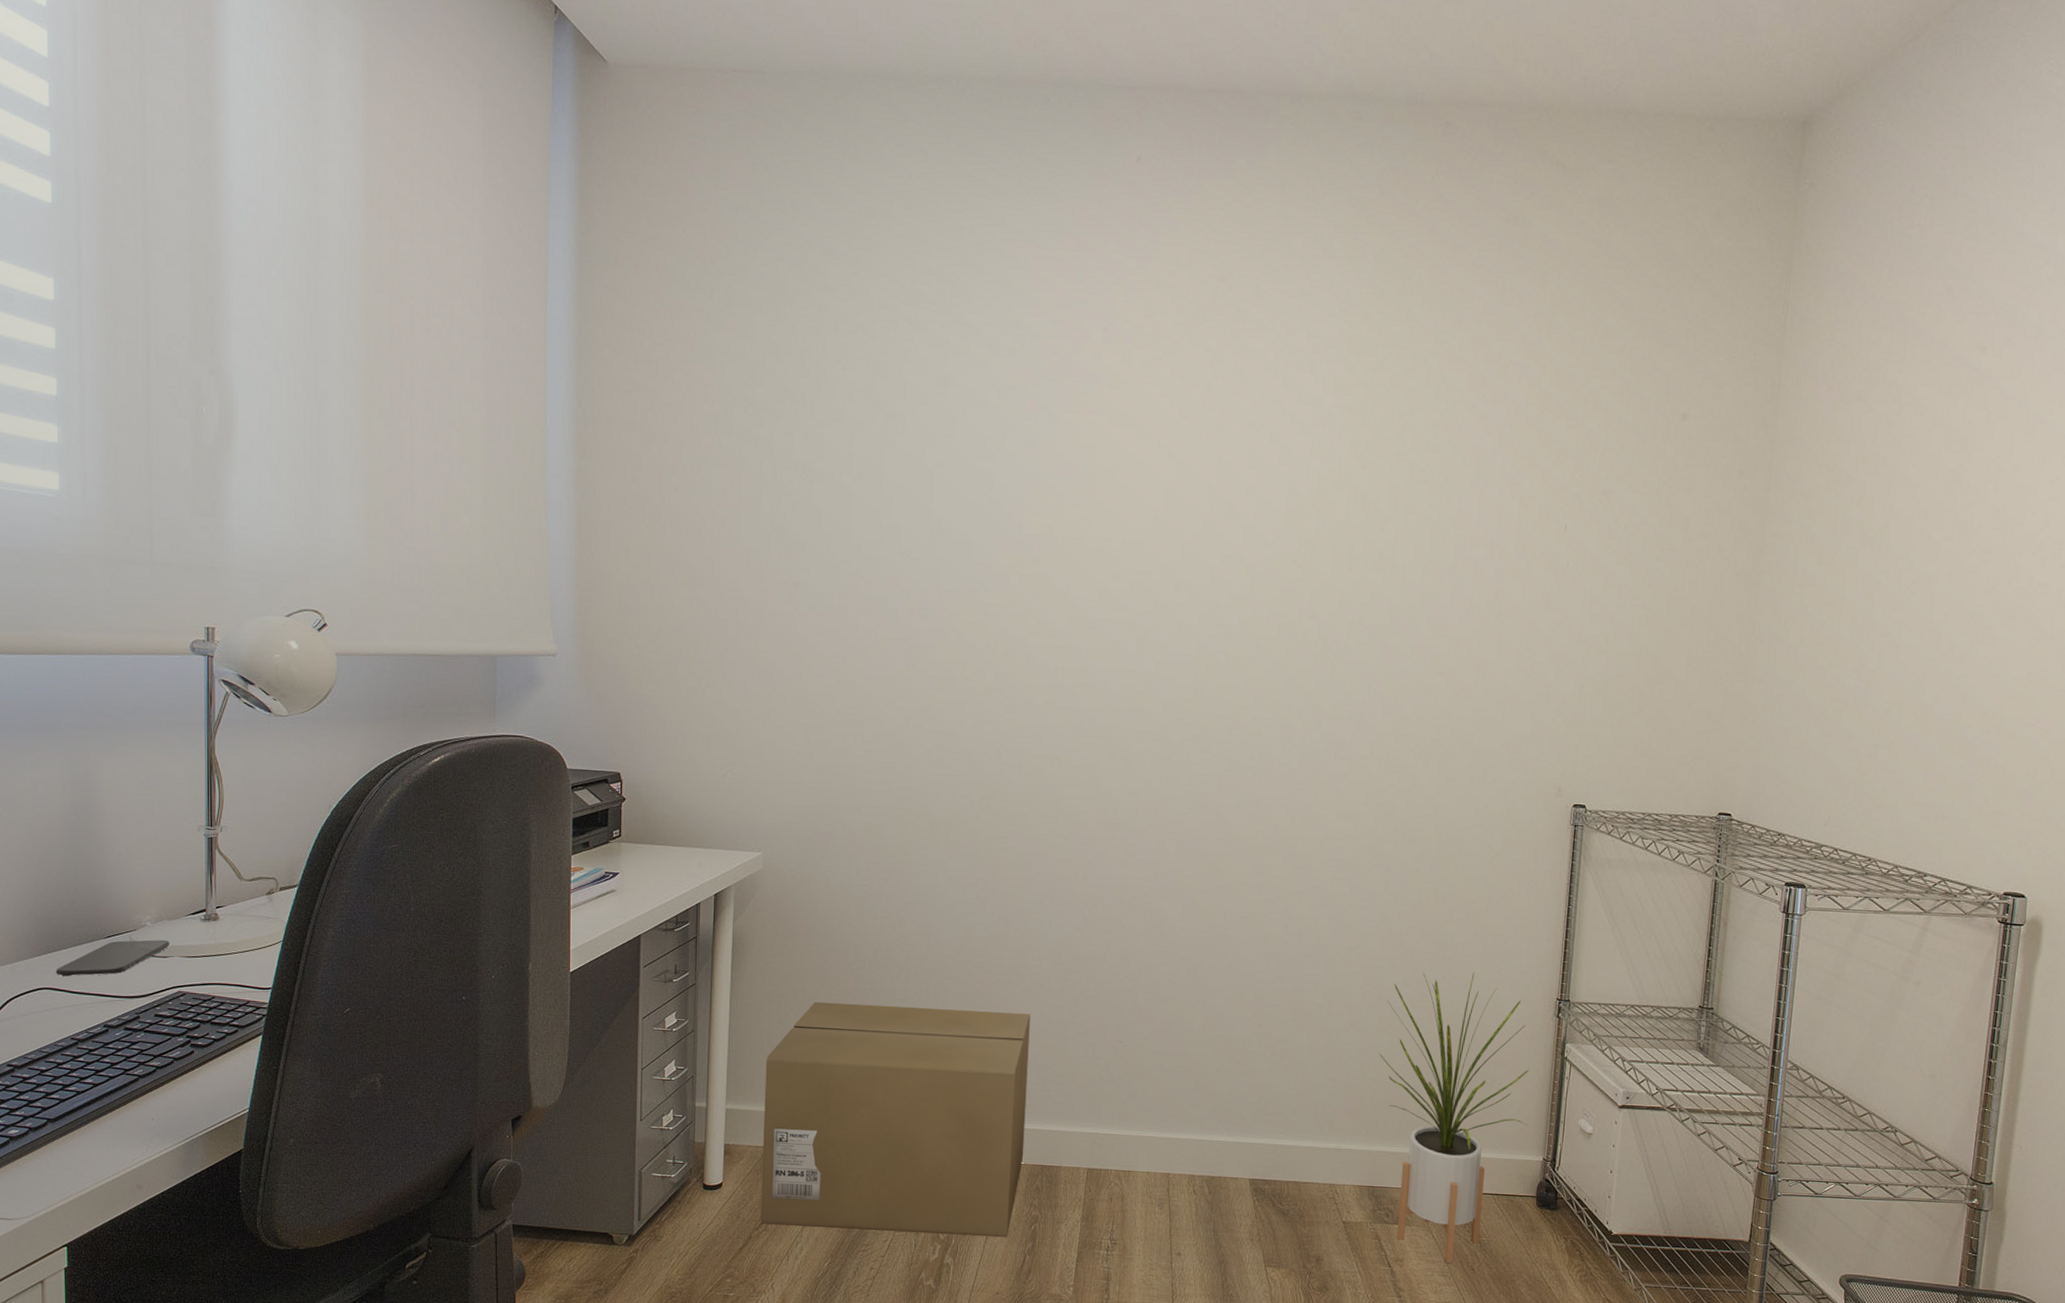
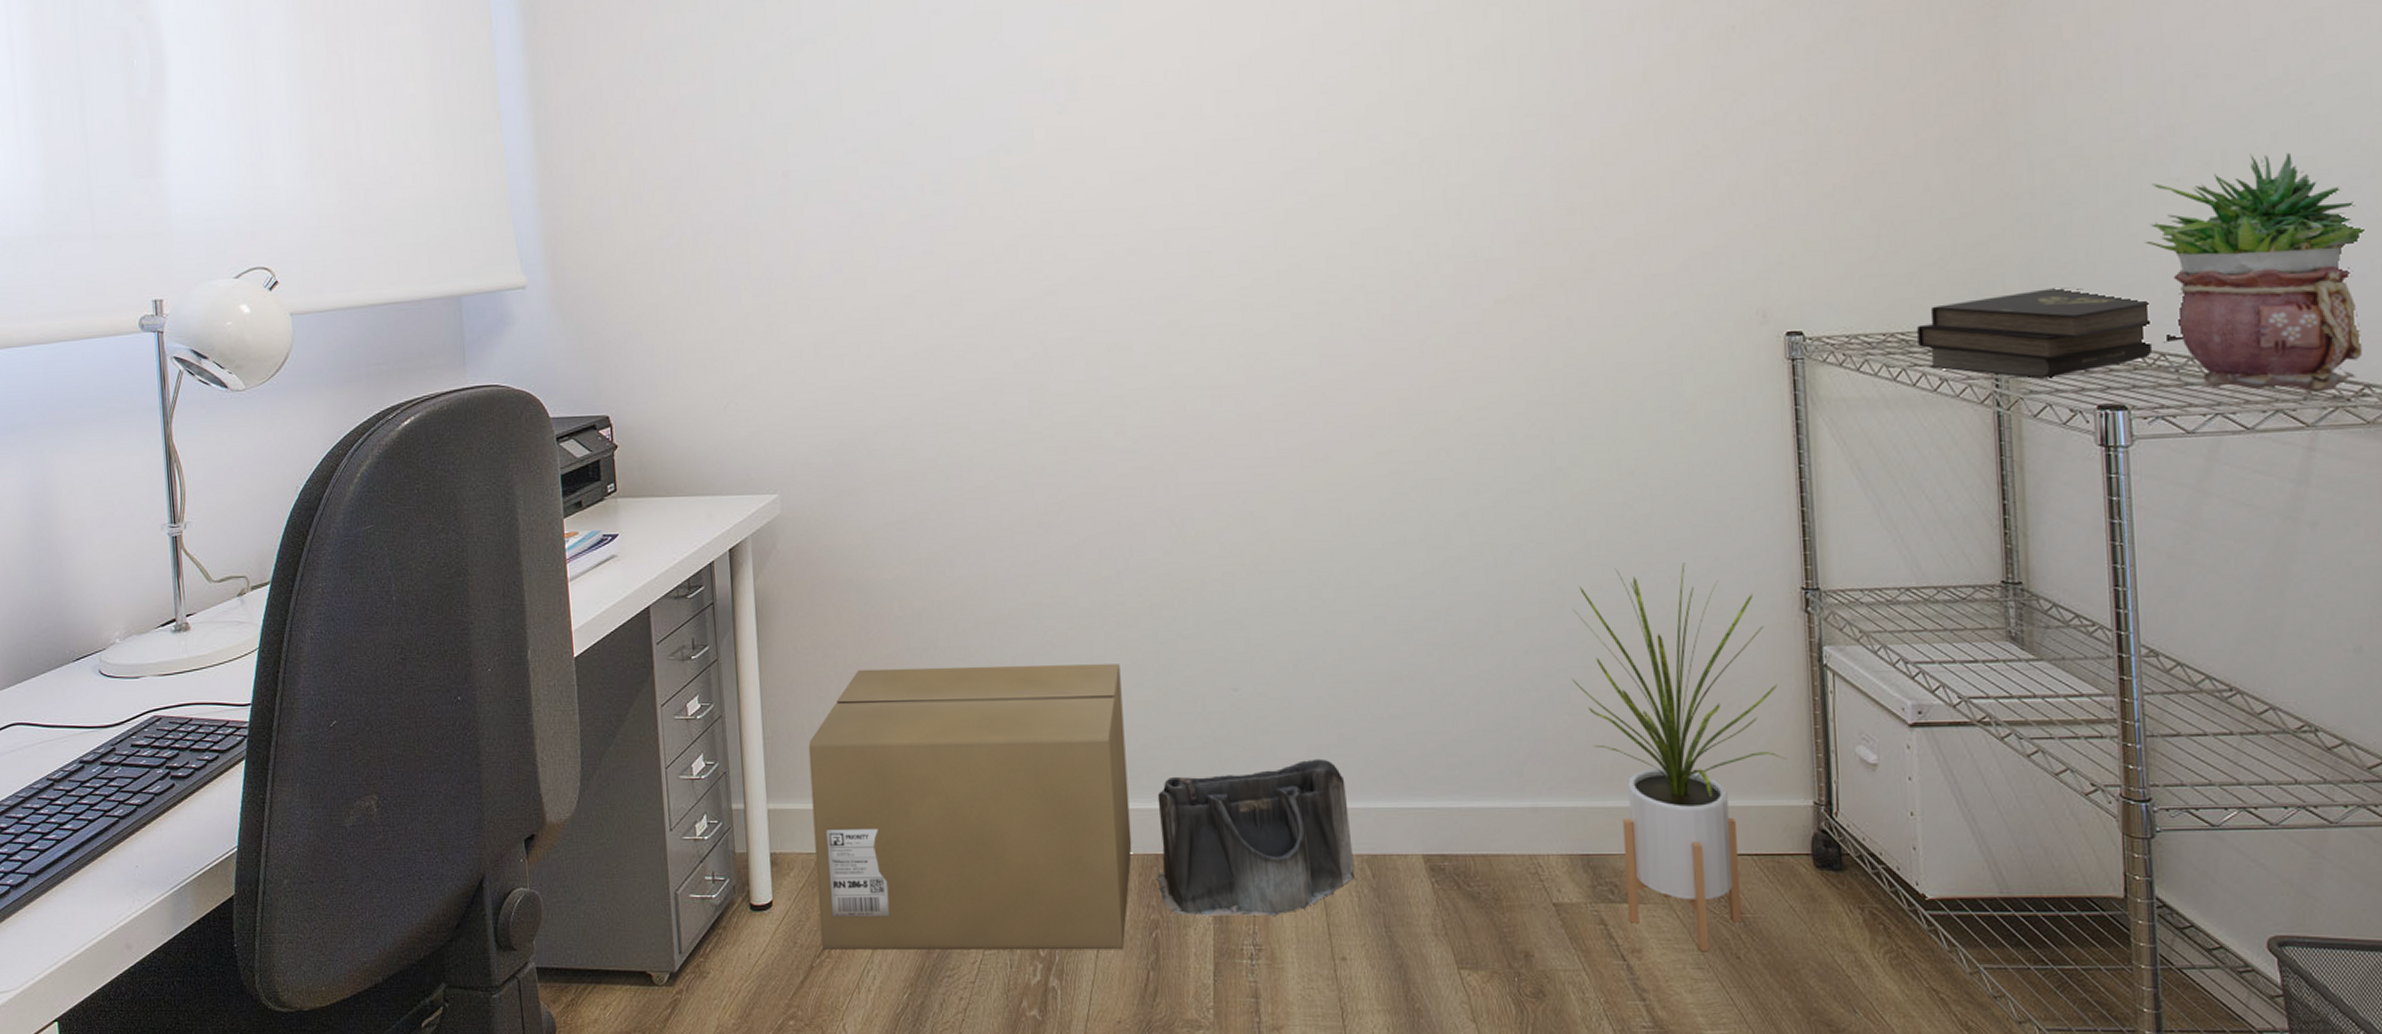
smartphone: present [55,940,170,977] -> none [26,658,141,709]
saddlebag: none [1039,1100,1197,1219] -> present [1155,758,1356,917]
book: none [1667,792,1857,859] -> present [1917,287,2185,379]
potted plant: none [1835,707,1986,888] -> present [2144,152,2364,392]

